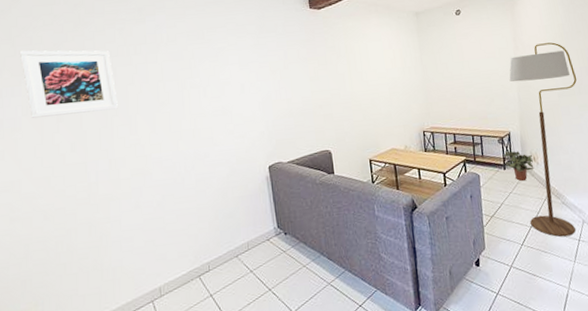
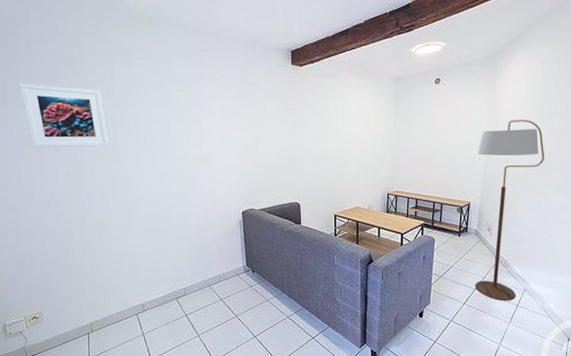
potted plant: present [504,151,534,181] -> none [460,220,487,248]

